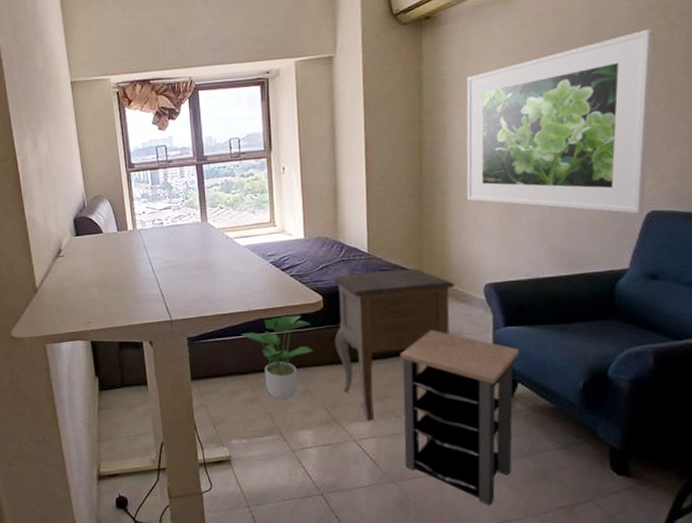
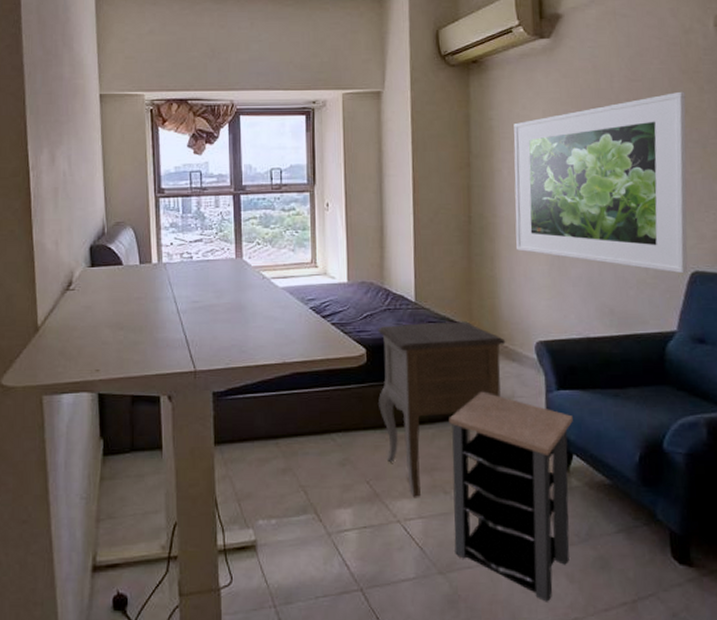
potted plant: present [240,314,313,399] -> none [274,368,355,470]

